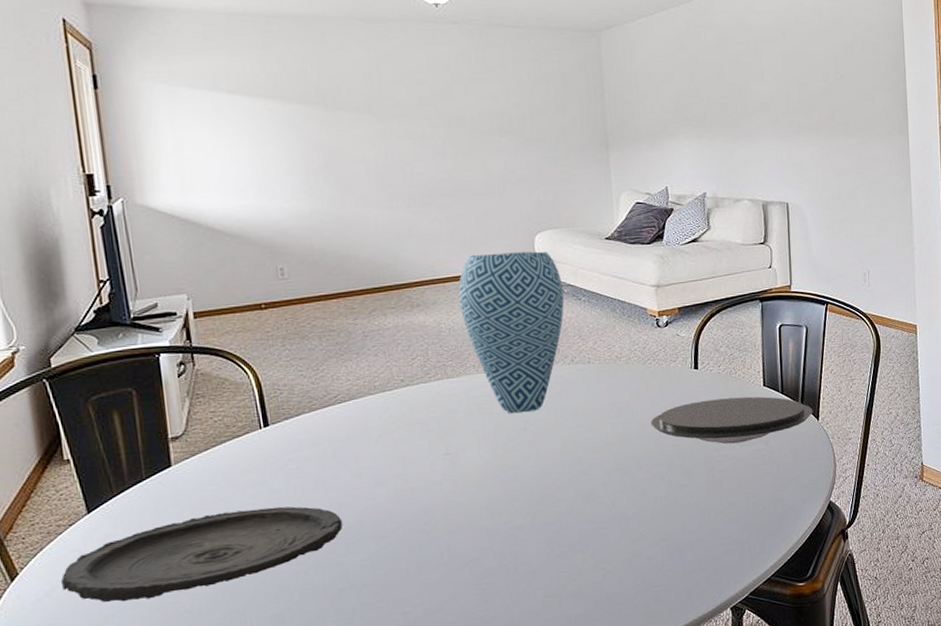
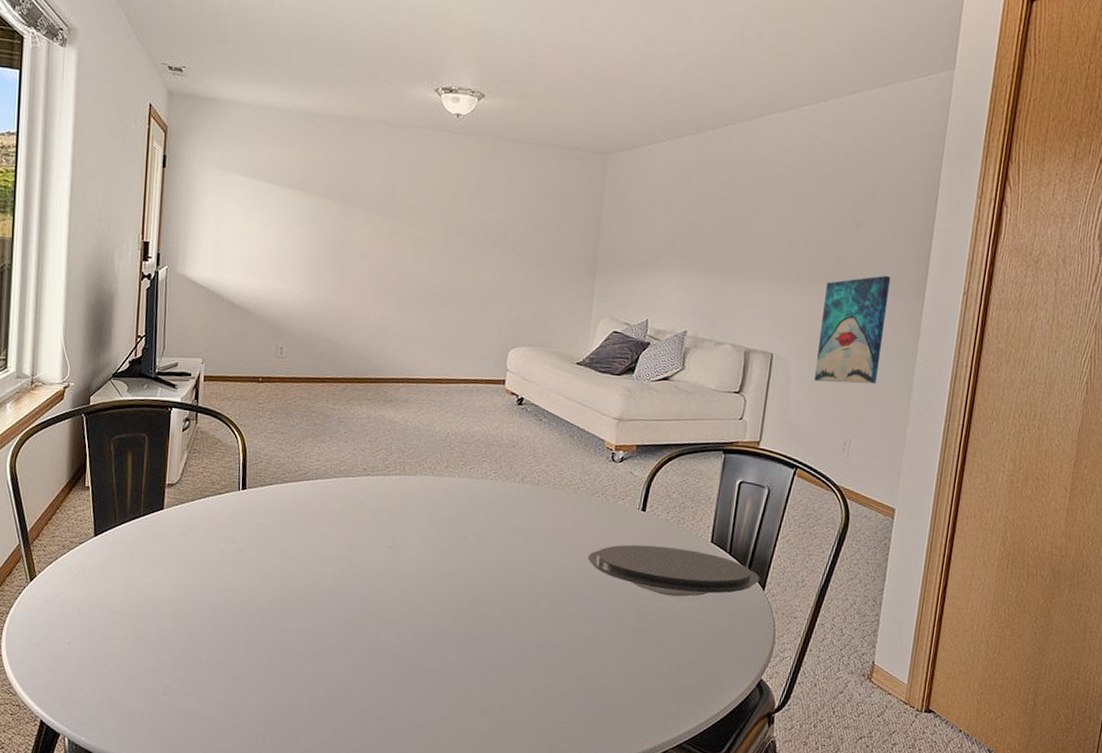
plate: present [60,506,342,602] -> none [65,559,290,623]
vase: present [459,251,565,414] -> none [428,360,527,522]
wall art: none [824,119,882,223] -> present [814,275,891,385]

